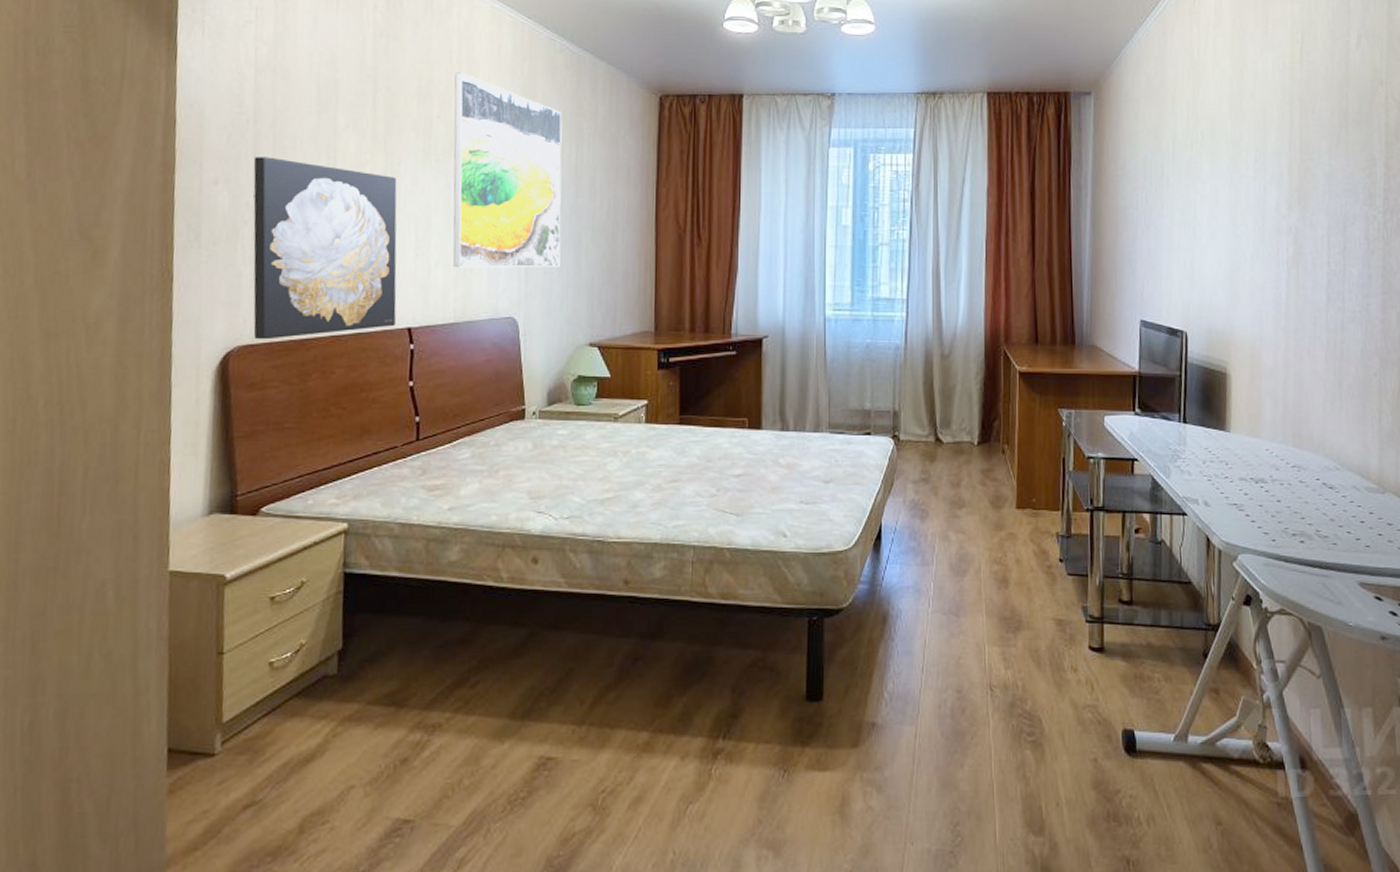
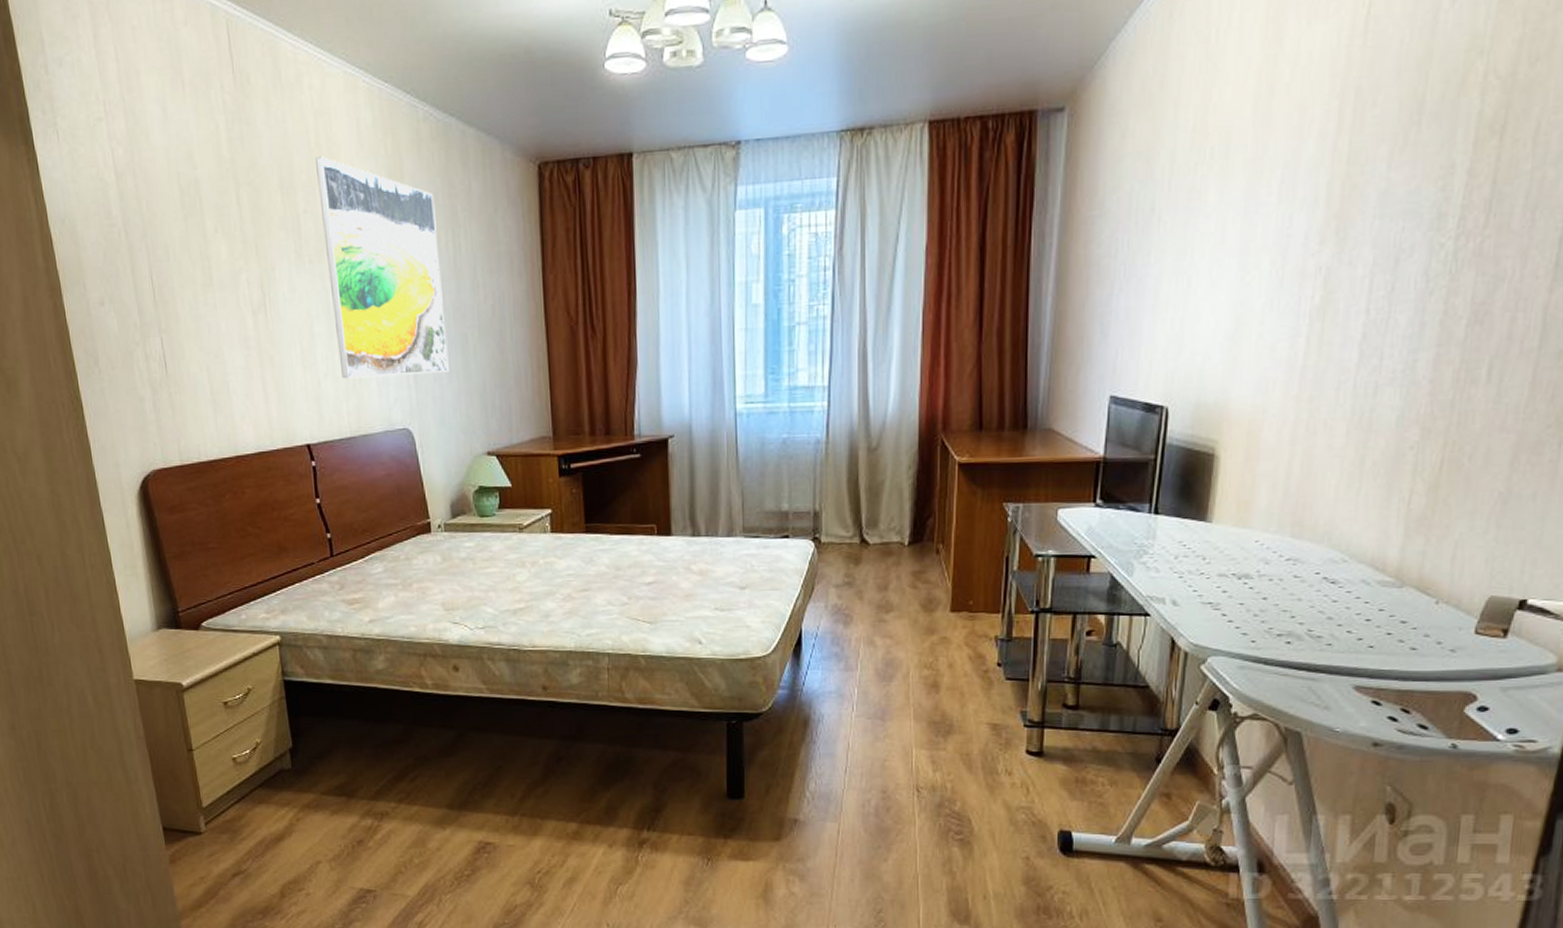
wall art: present [253,157,397,340] -> none [132,271,295,463]

